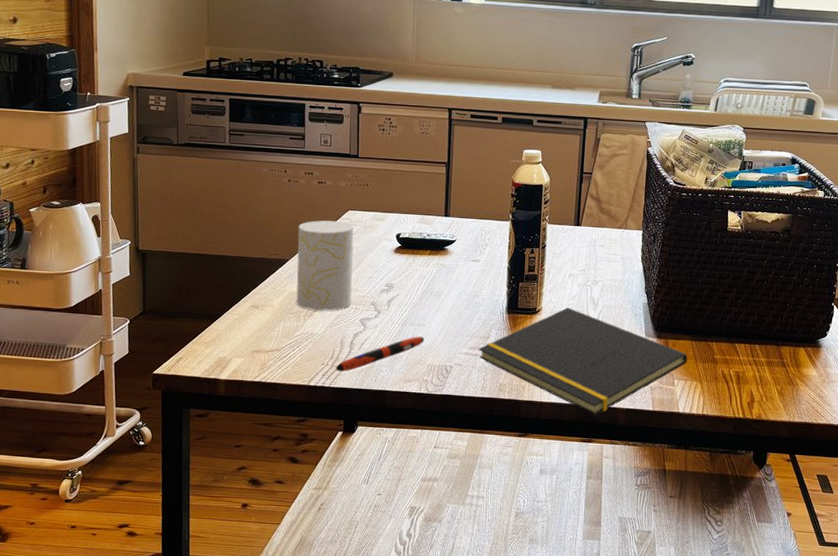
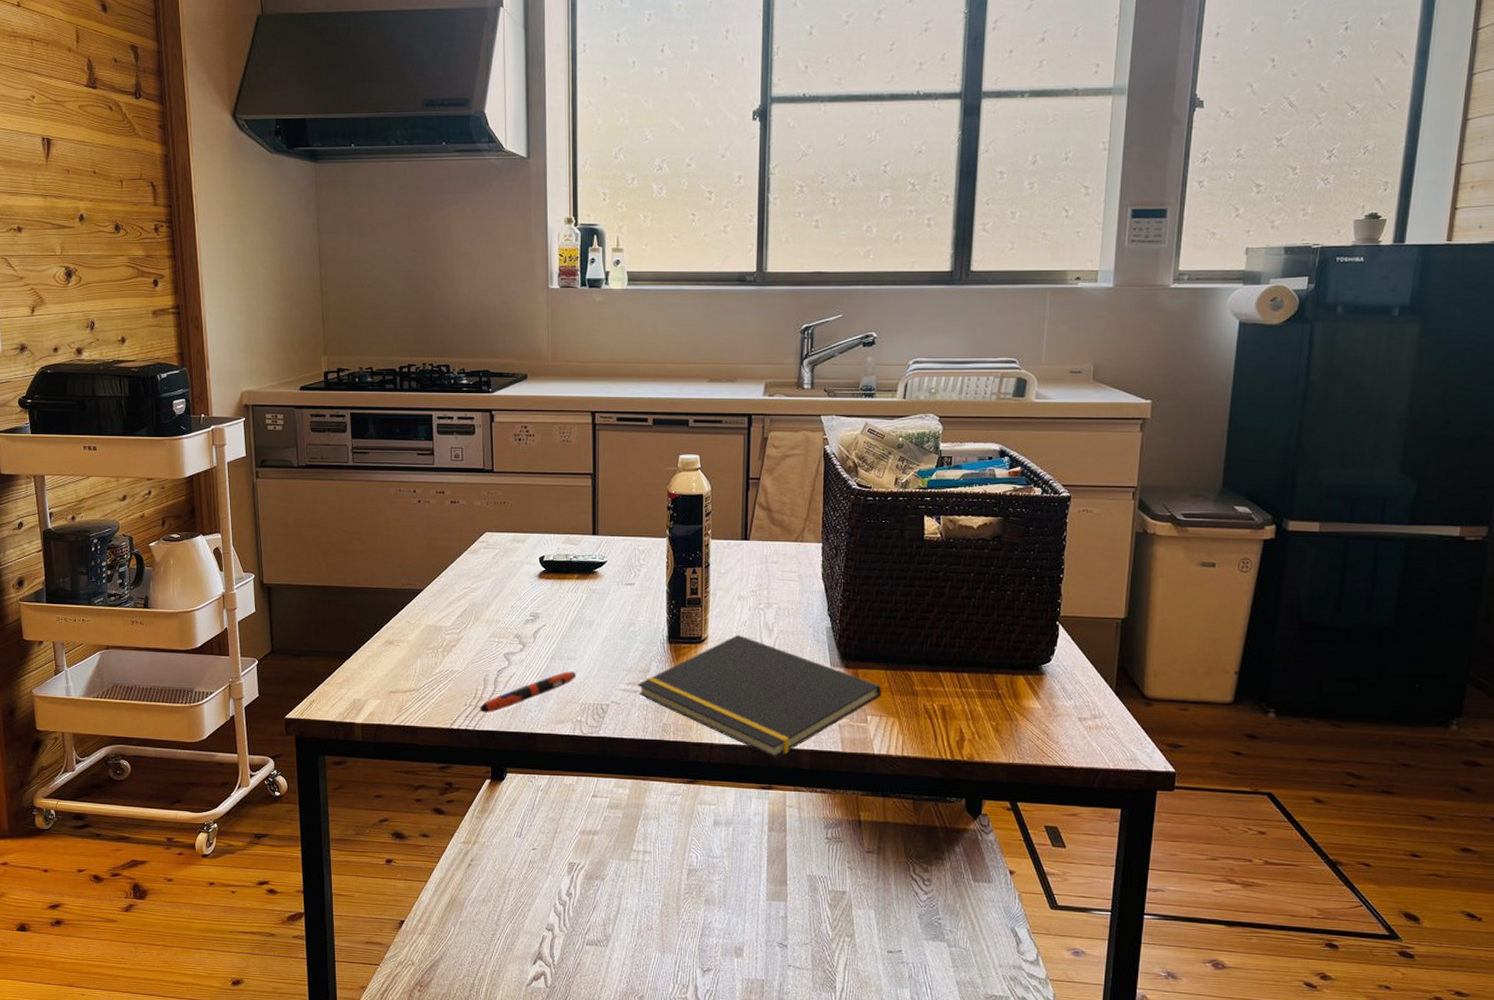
cup: present [296,220,355,311] -> none [431,544,494,645]

